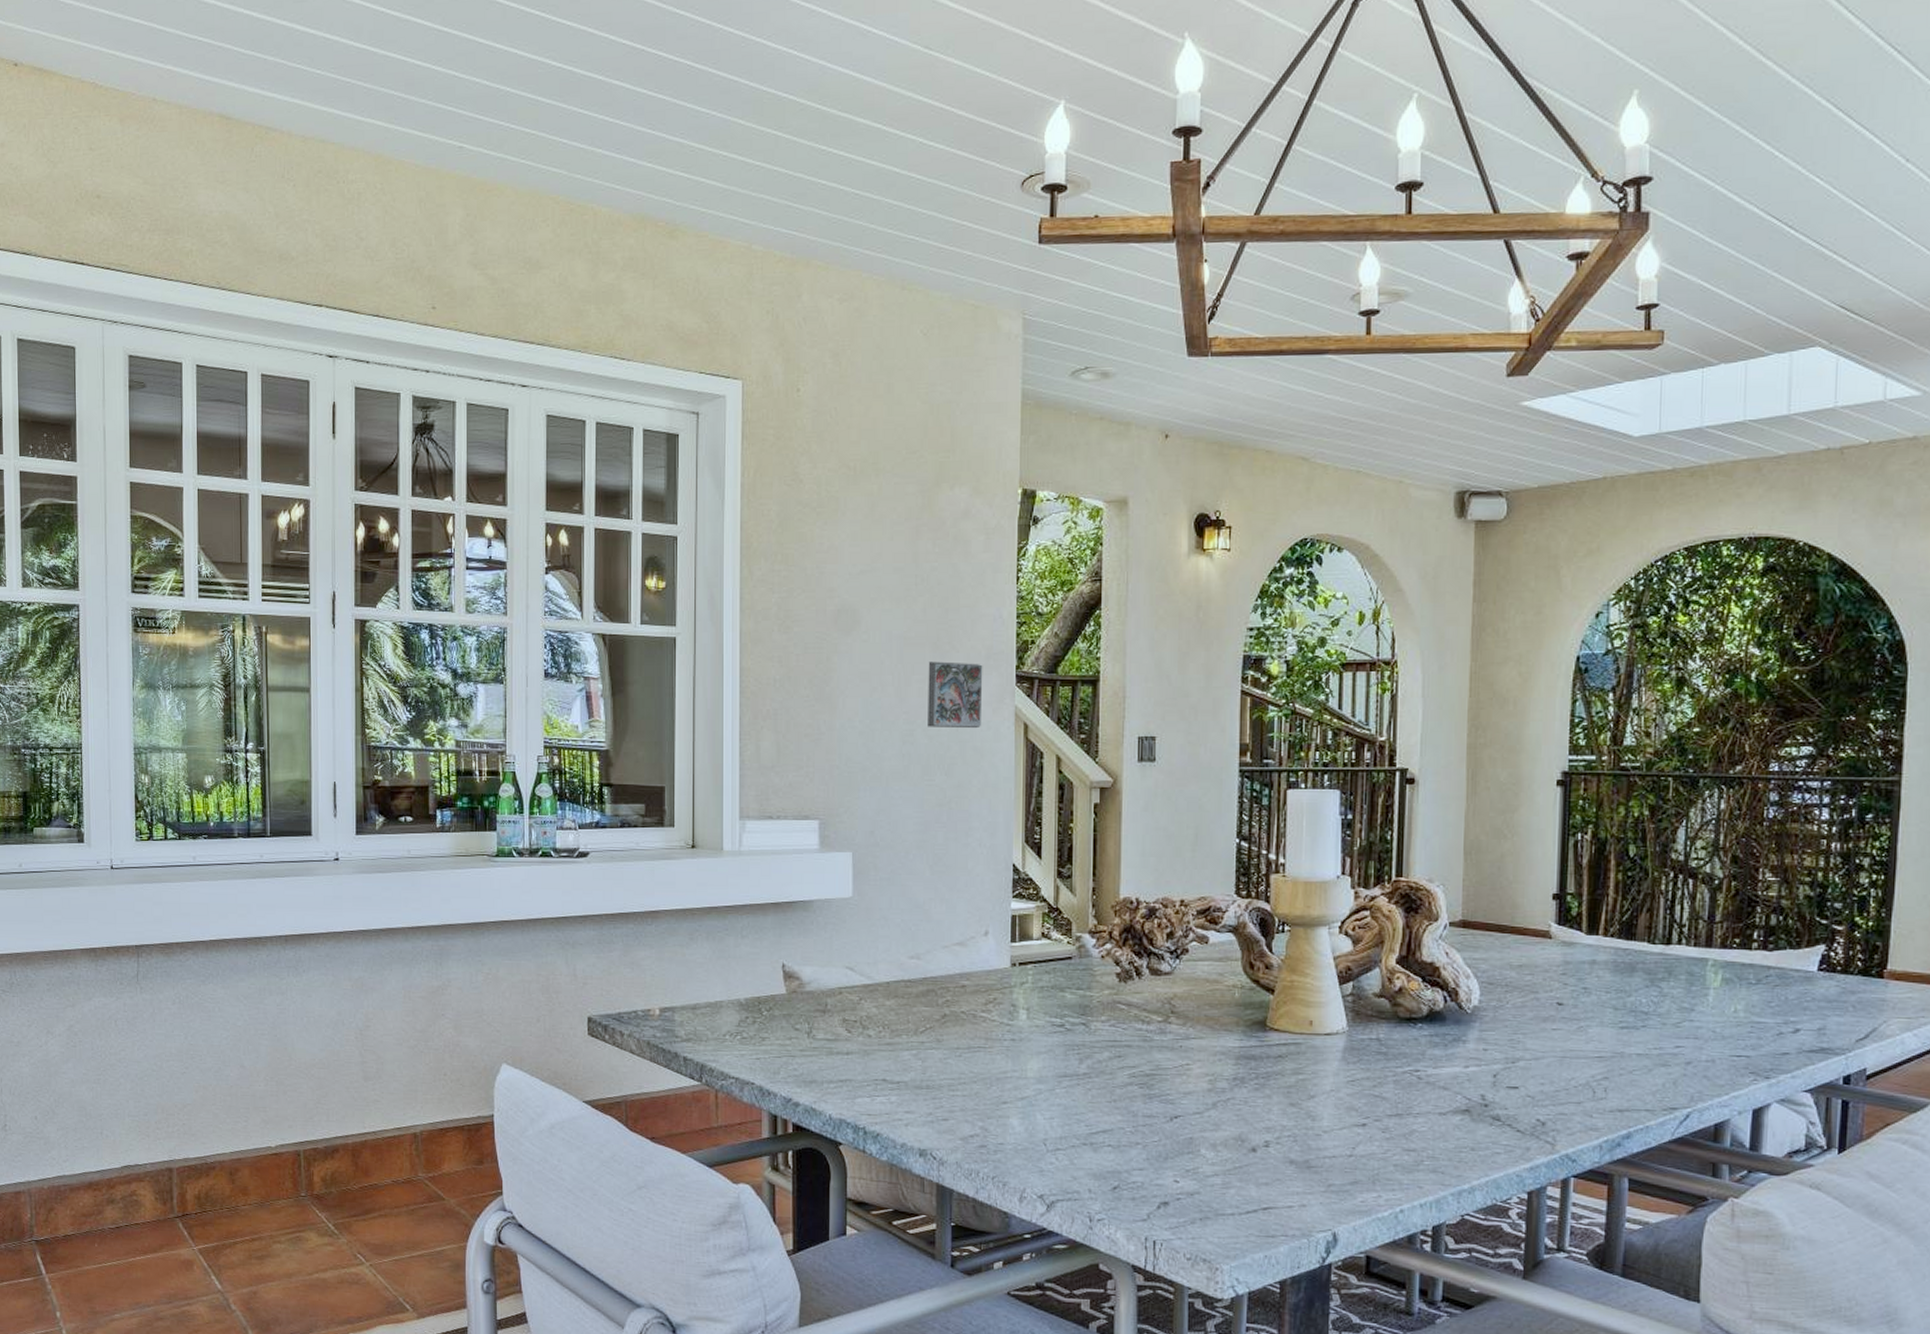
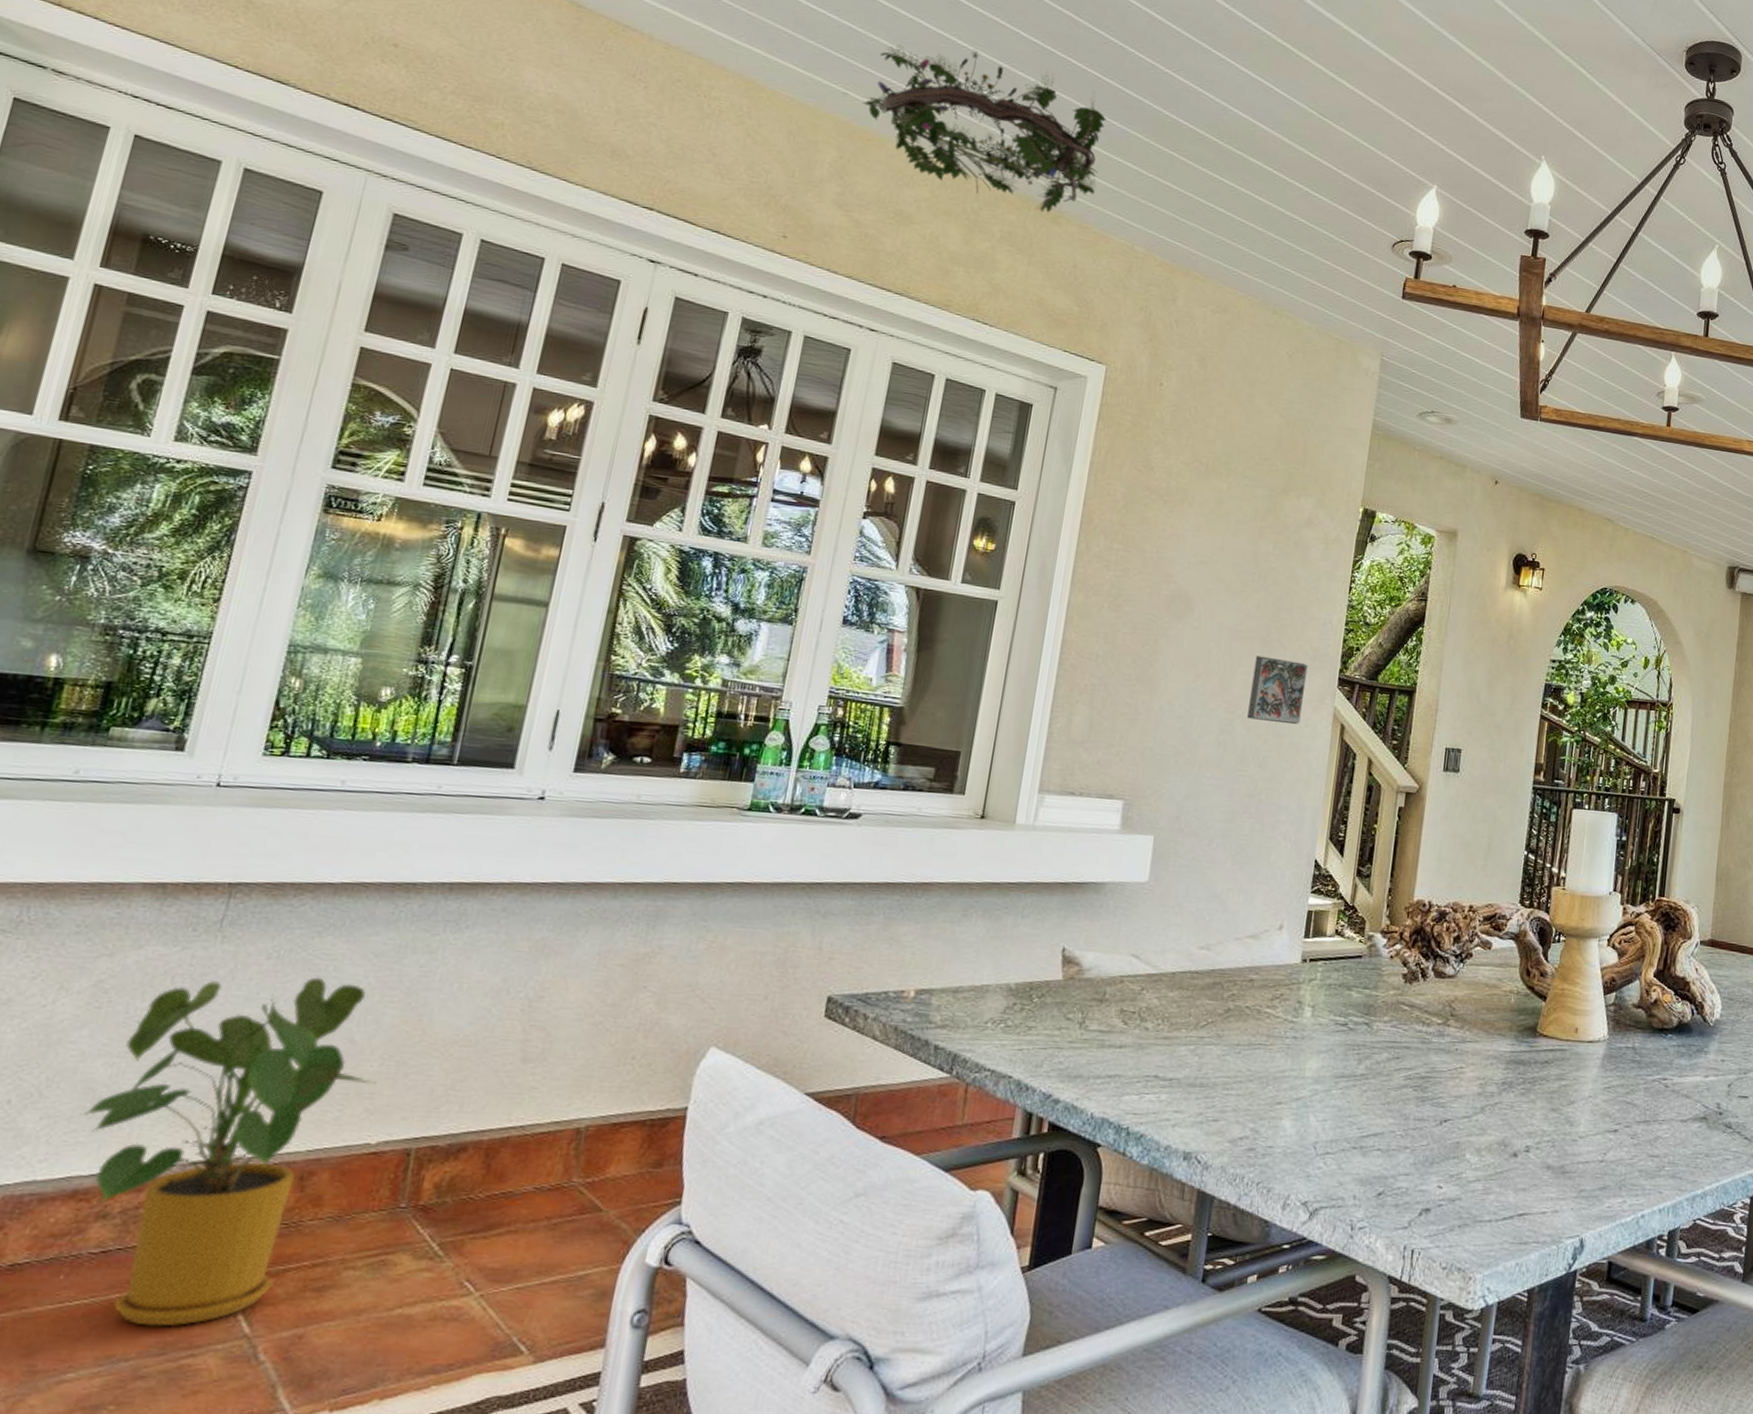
house plant: none [80,1017,266,1283] -> present [80,977,377,1327]
wreath: none [478,67,706,229] -> present [863,44,1107,213]

